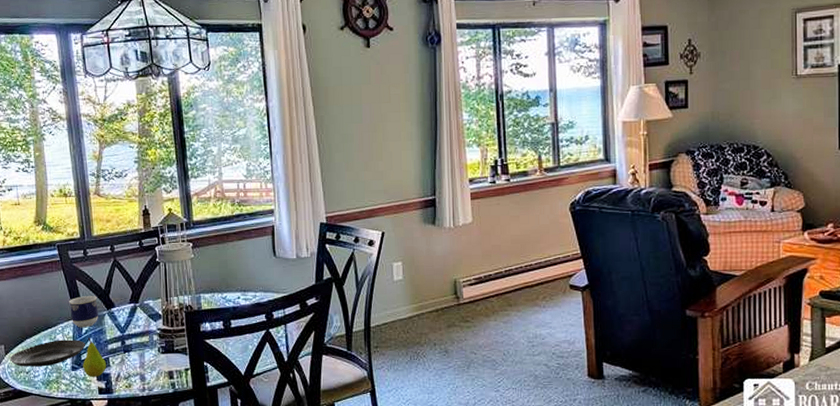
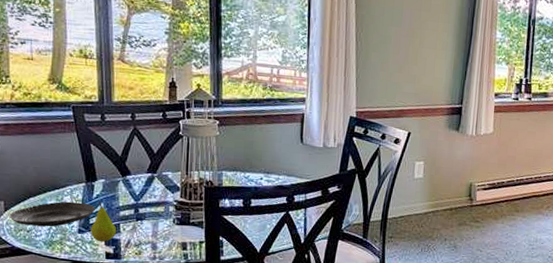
cup: present [69,295,98,328] -> none [81,160,112,192]

